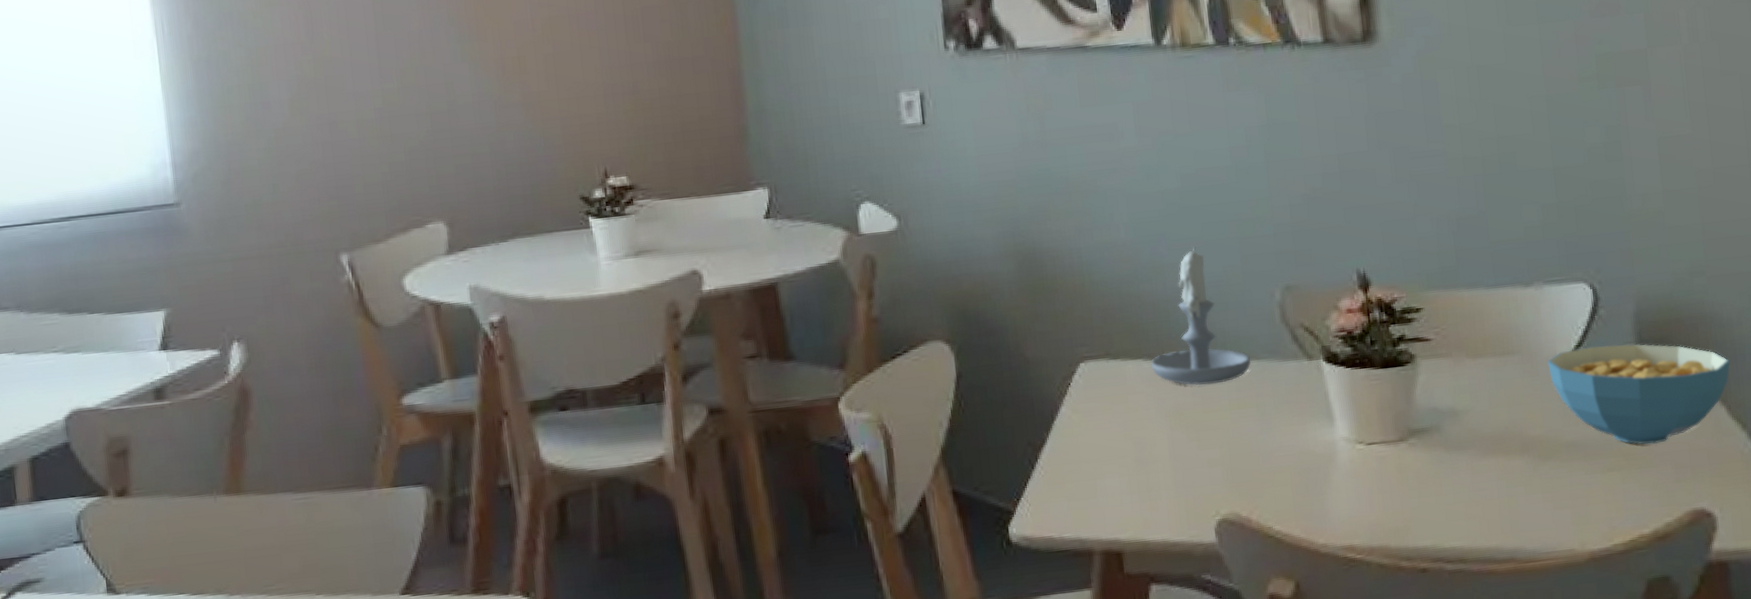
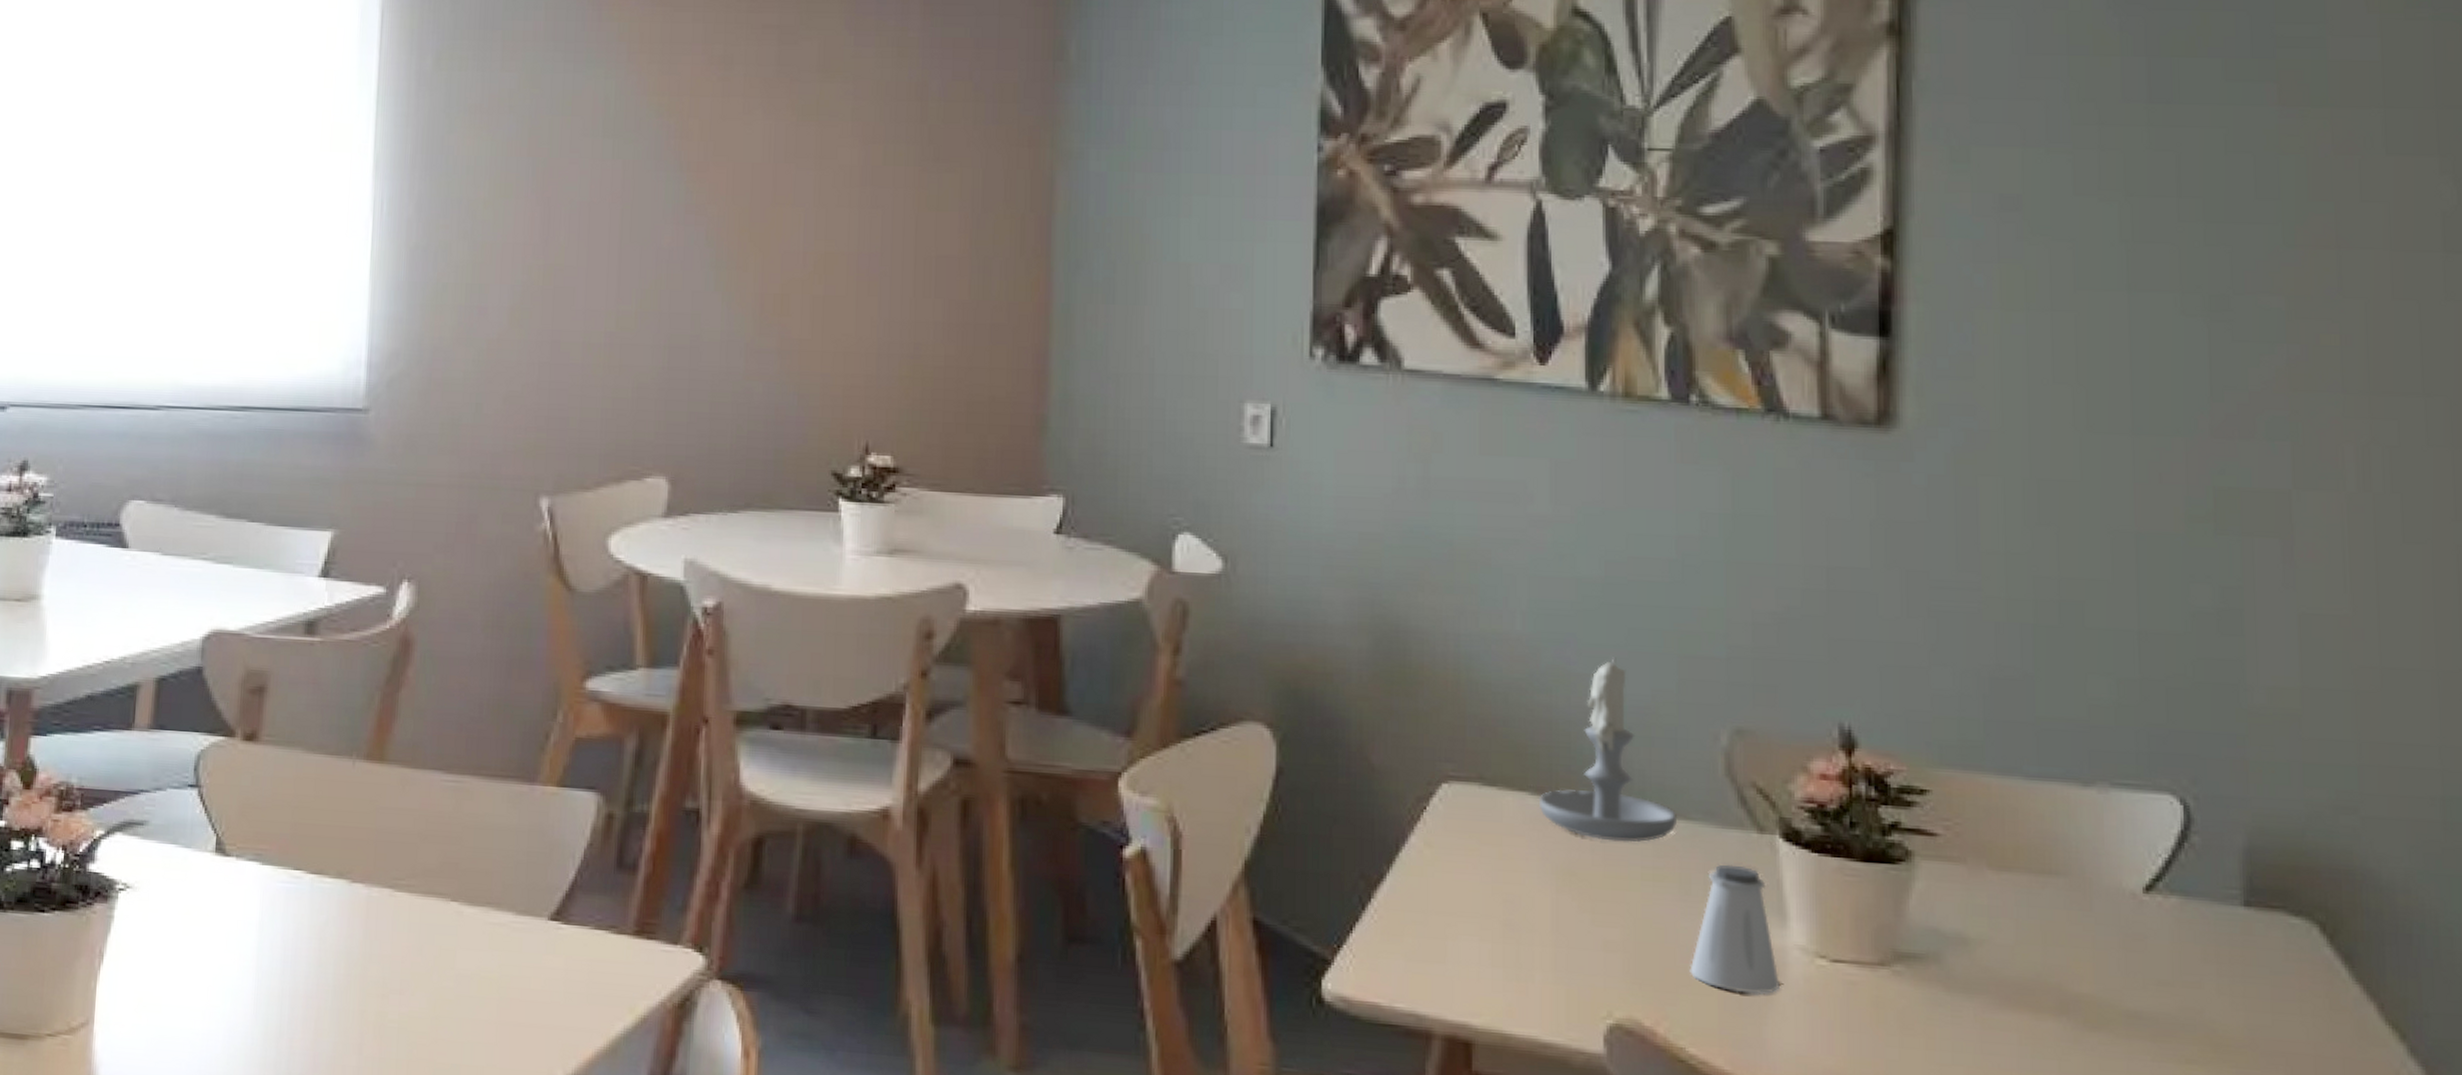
saltshaker: none [1270,387,1333,479] -> present [1689,864,1780,994]
cereal bowl: present [1547,343,1730,445] -> none [2107,884,2388,1038]

